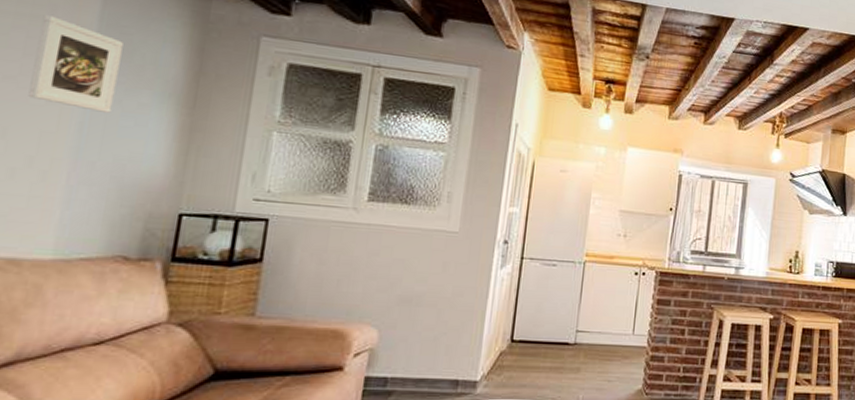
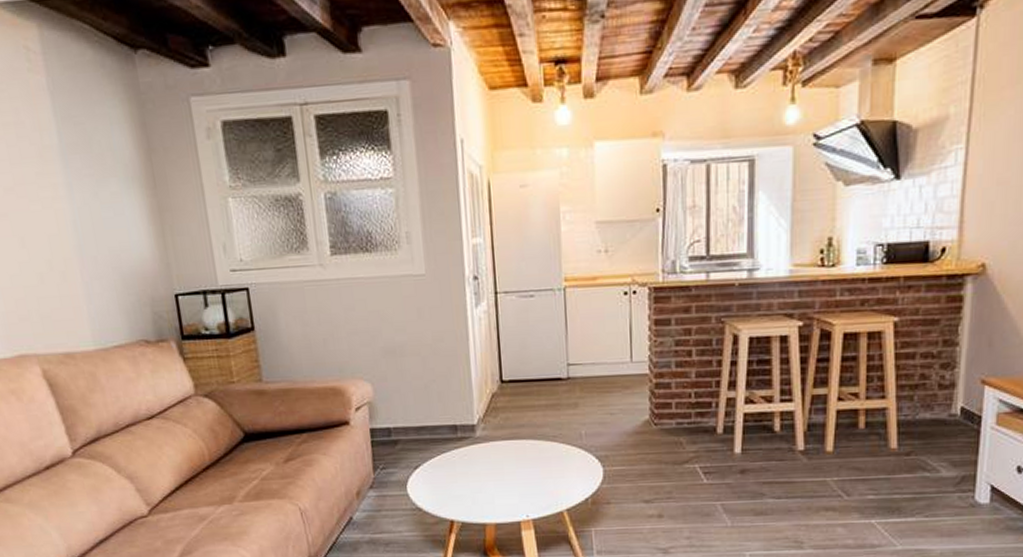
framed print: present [28,15,123,113] -> none [12,120,93,208]

